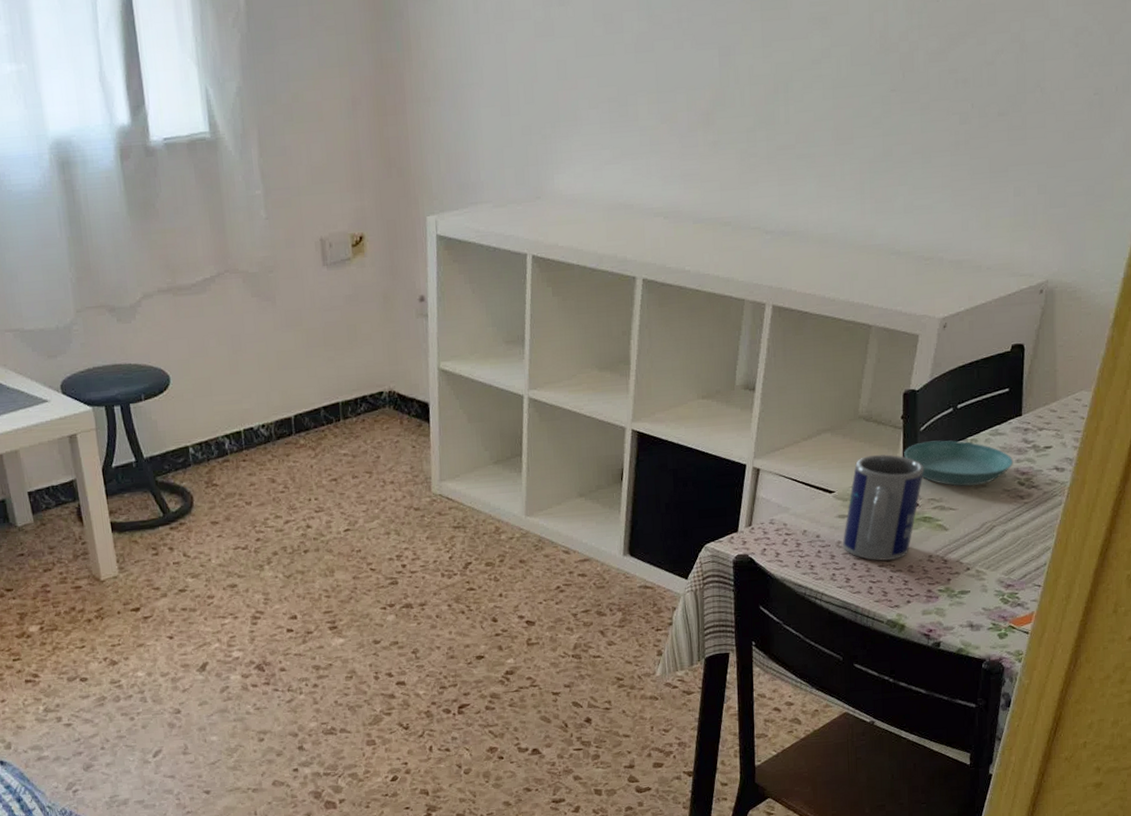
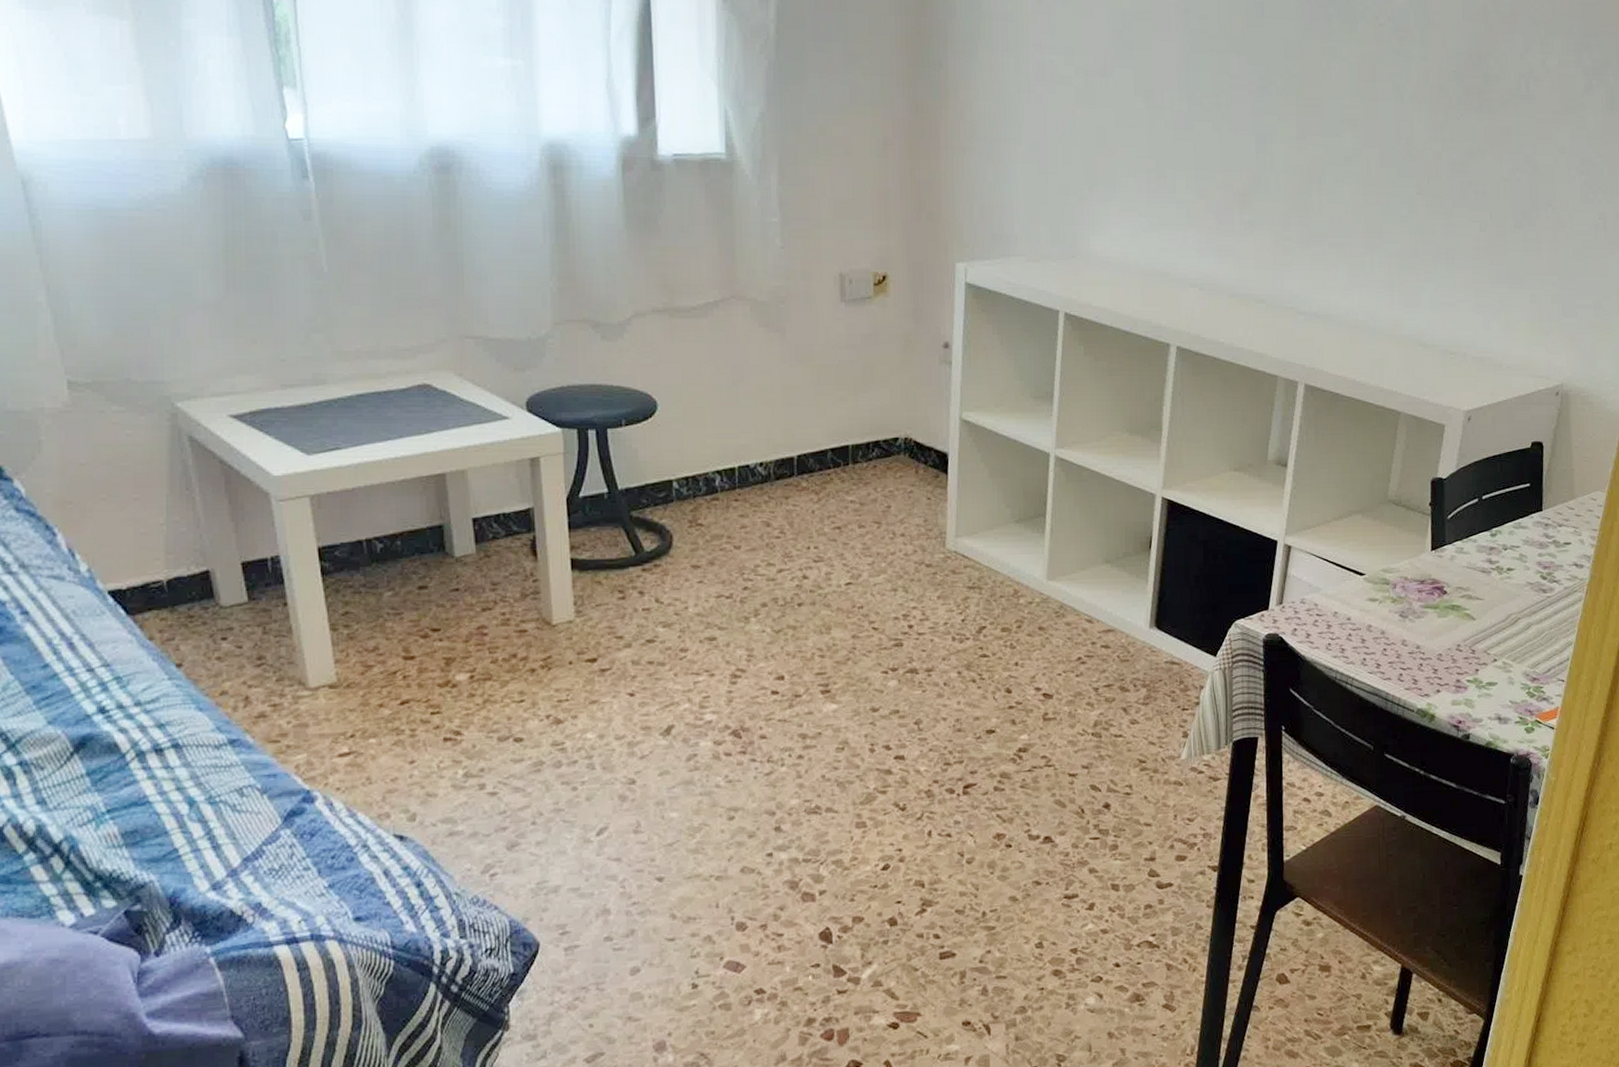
mug: present [842,454,924,561] -> none [1372,540,1452,648]
saucer: present [904,440,1014,487] -> none [1432,529,1536,577]

